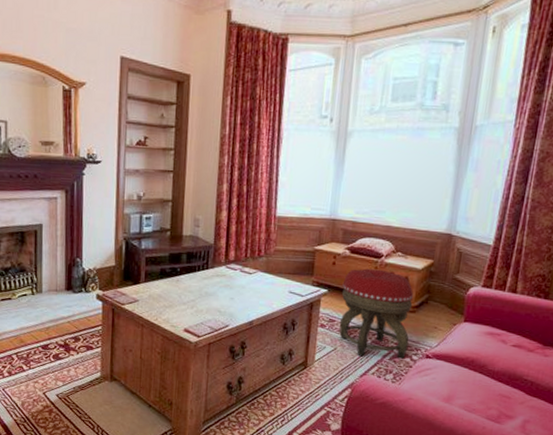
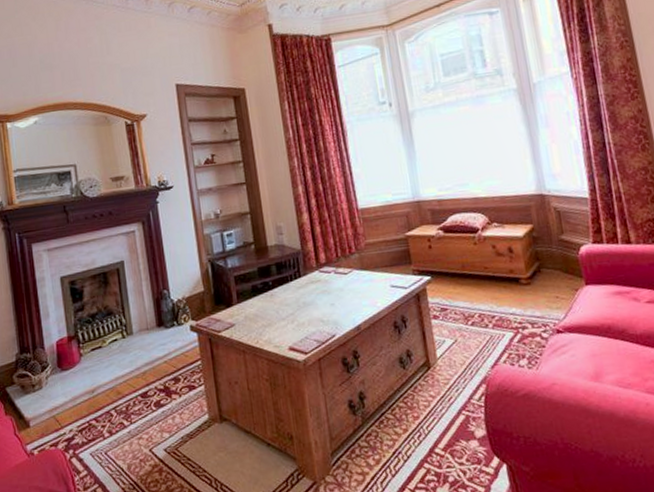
footstool: present [339,268,413,359] -> none [444,244,535,345]

